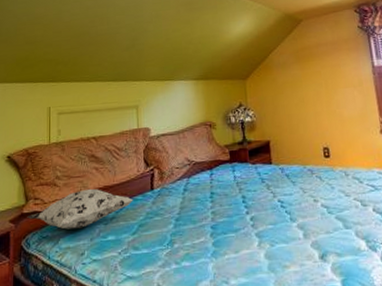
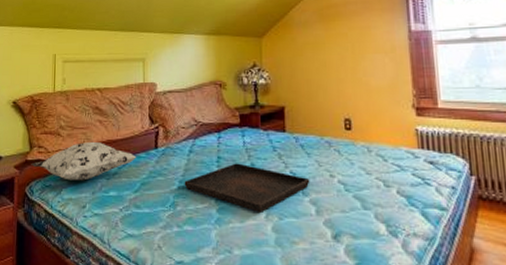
serving tray: none [180,196,297,242] -> present [184,163,310,212]

